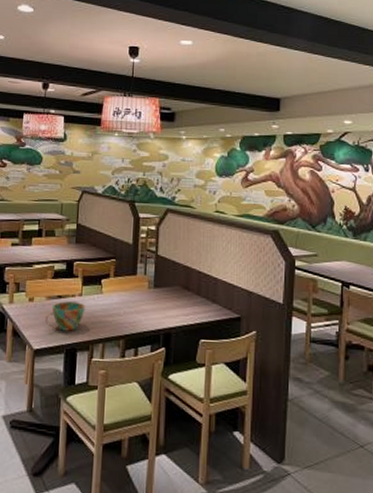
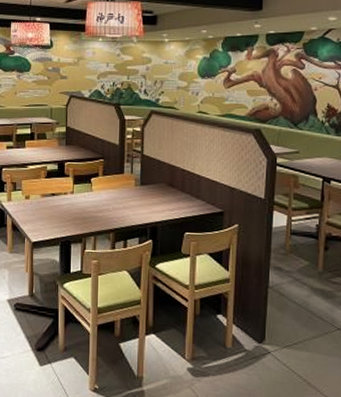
cup: present [45,301,86,331] -> none [41,198,77,226]

